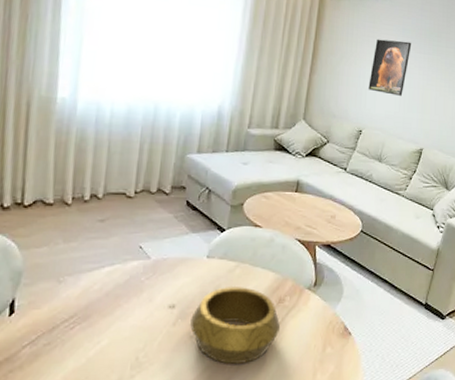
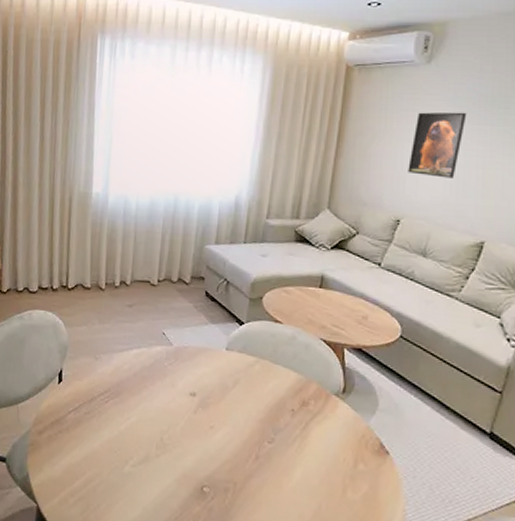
decorative bowl: present [190,287,281,364] -> none [210,381,305,464]

